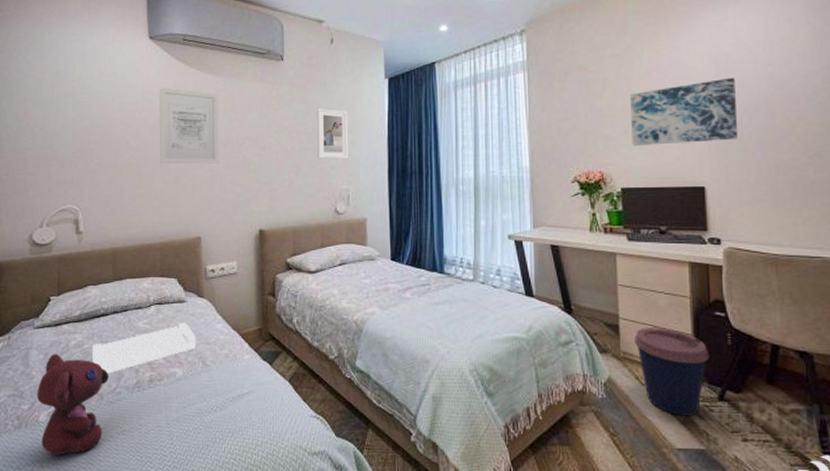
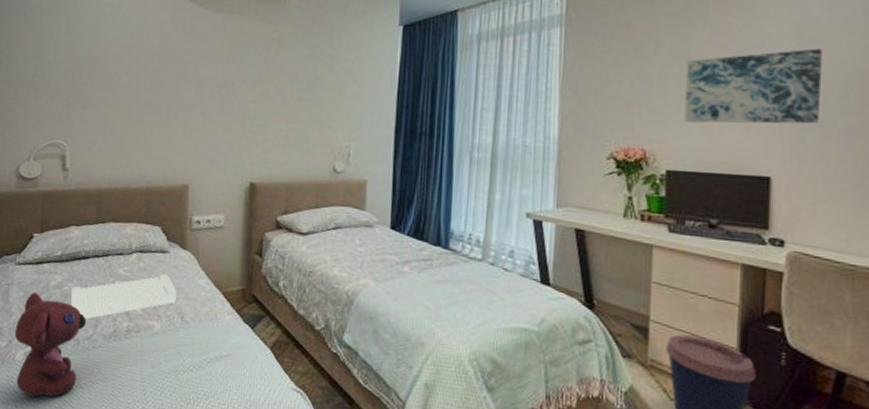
wall art: present [160,88,219,164] -> none [151,21,217,107]
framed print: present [317,108,349,160] -> none [318,54,355,113]

